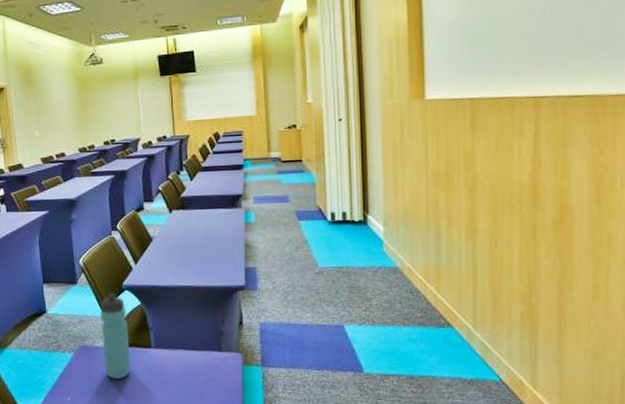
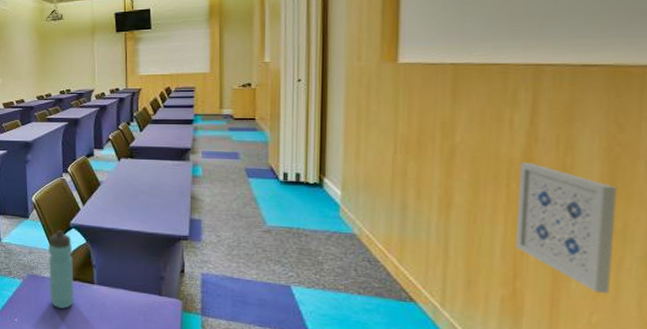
wall art: none [528,186,603,300] -> present [516,162,618,294]

